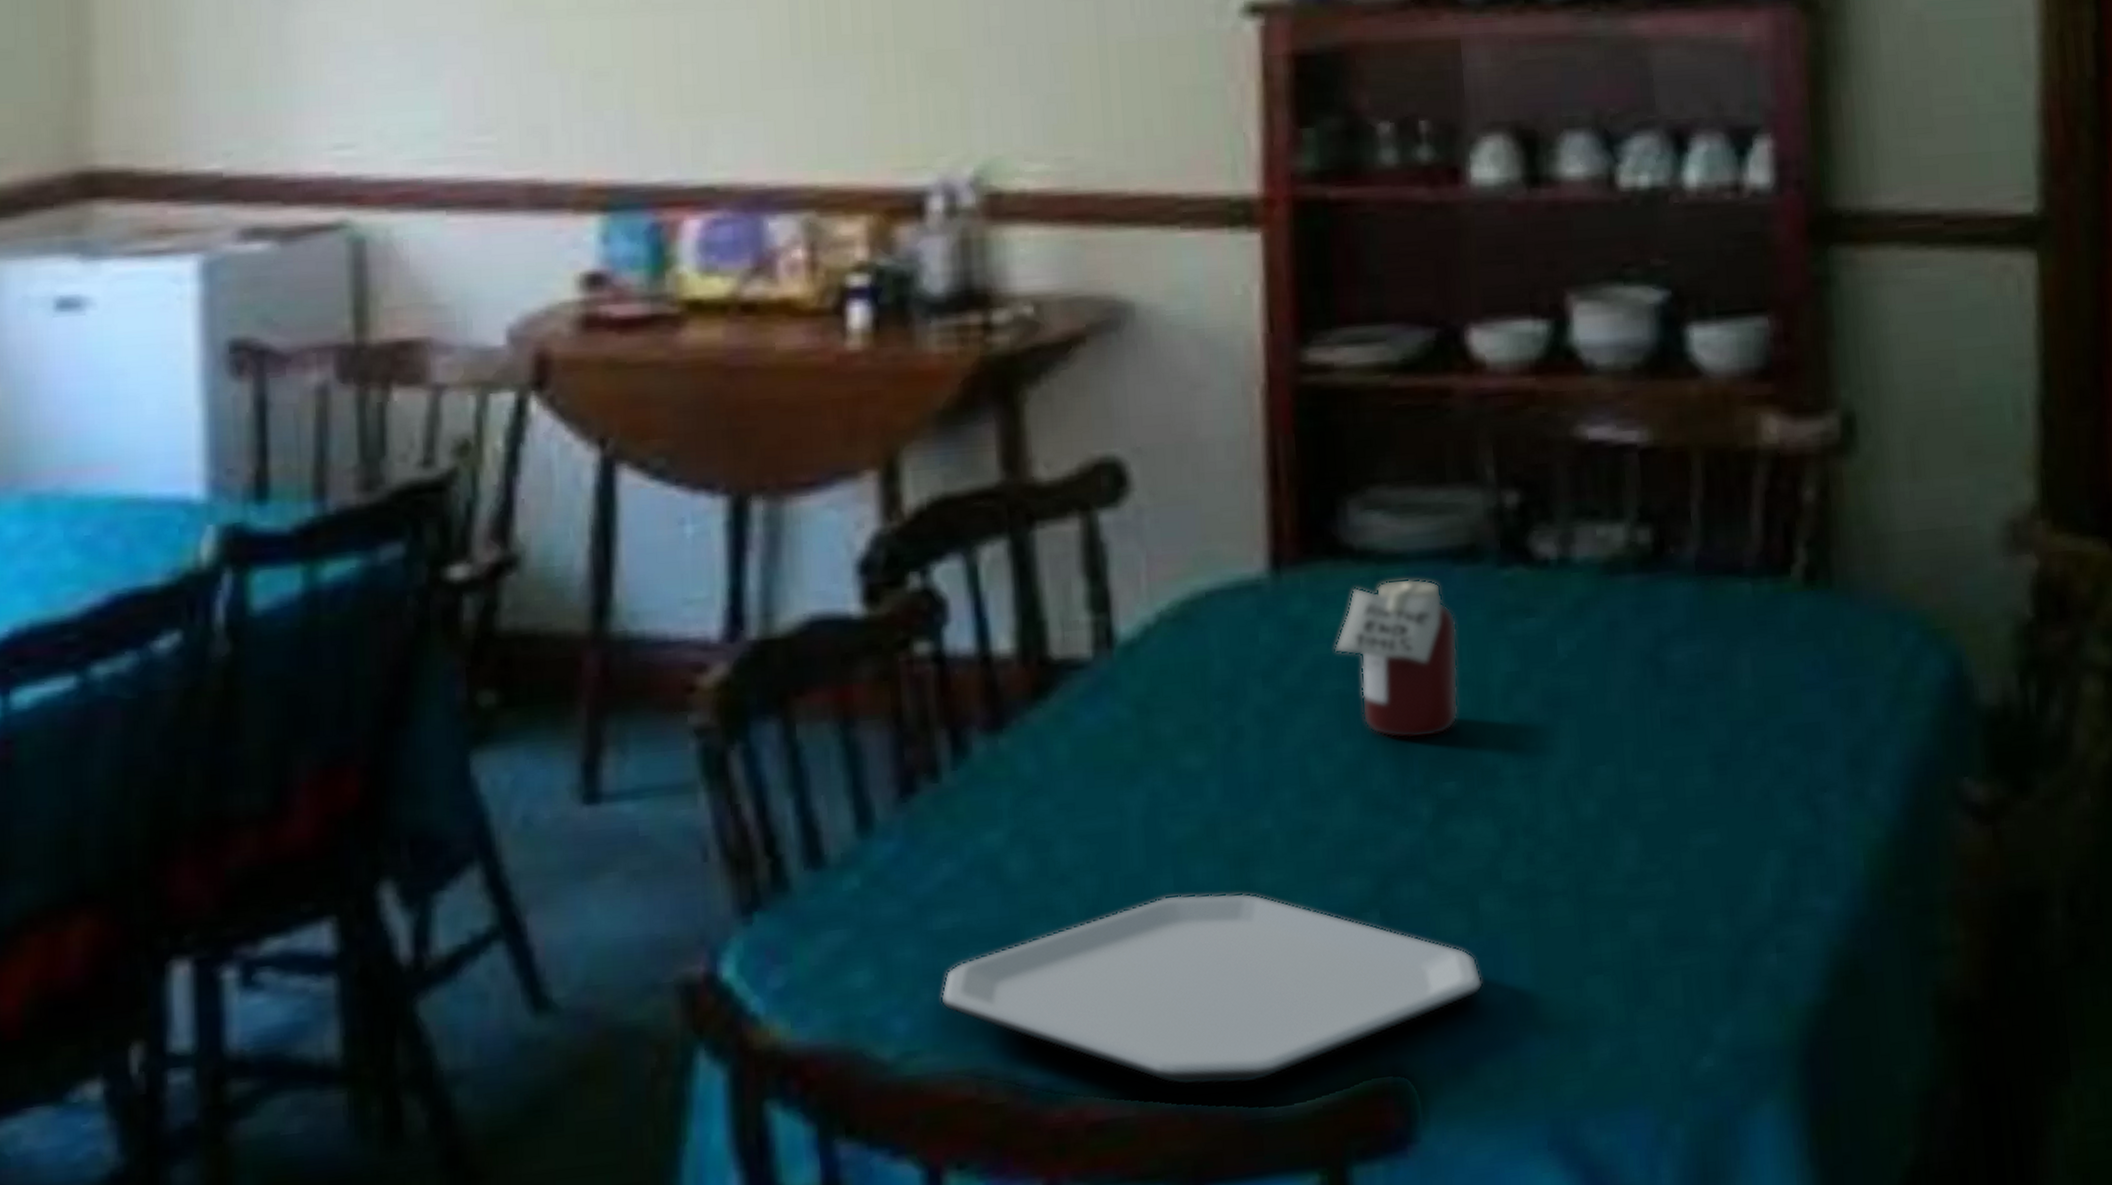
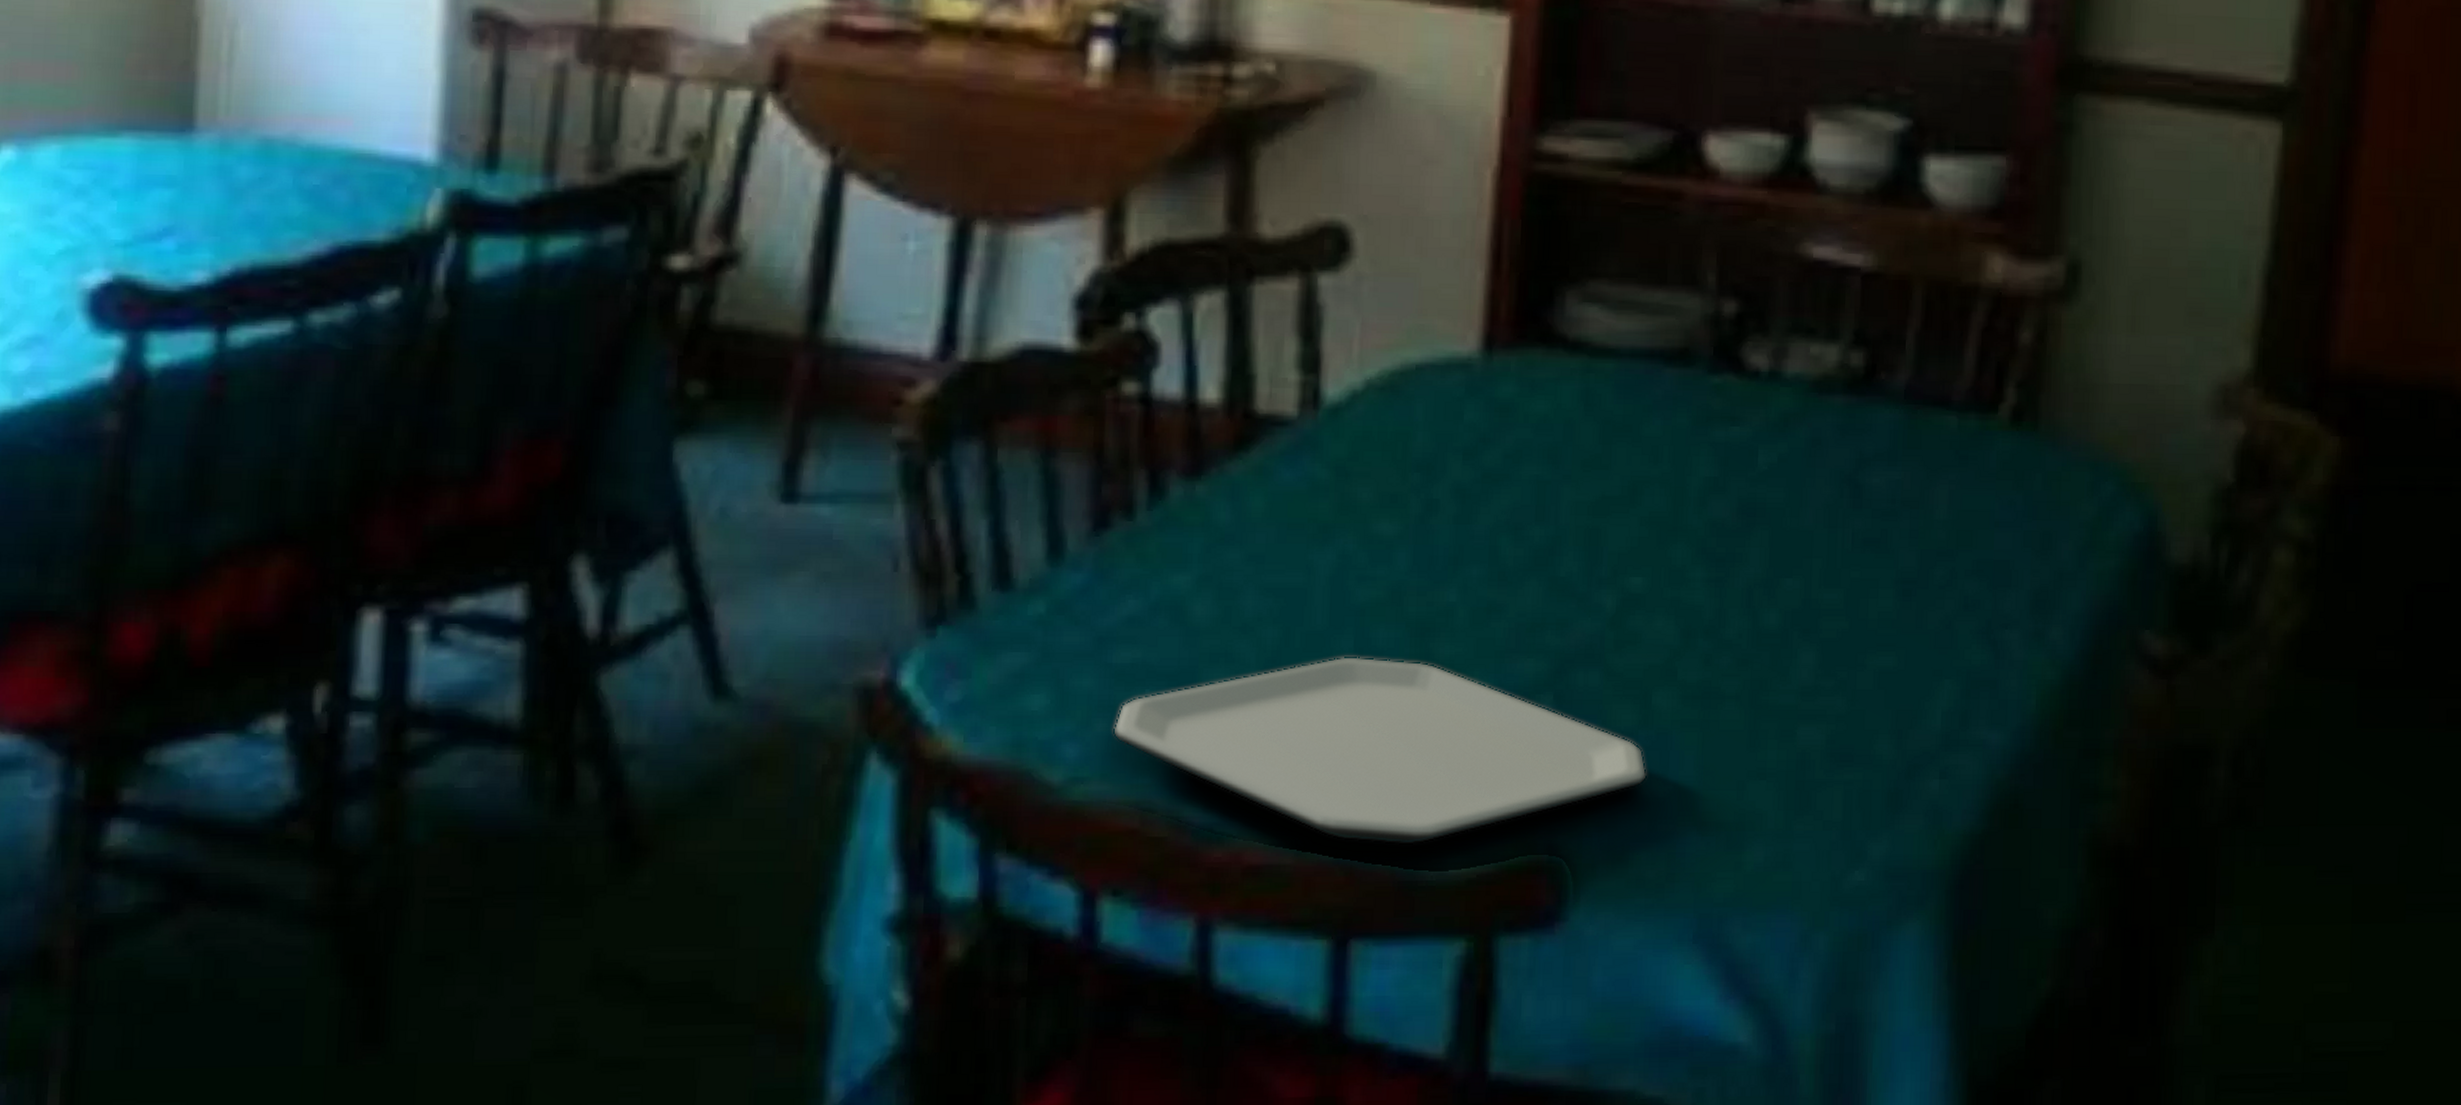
jar: present [1334,578,1459,739] -> none [1537,373,1662,531]

